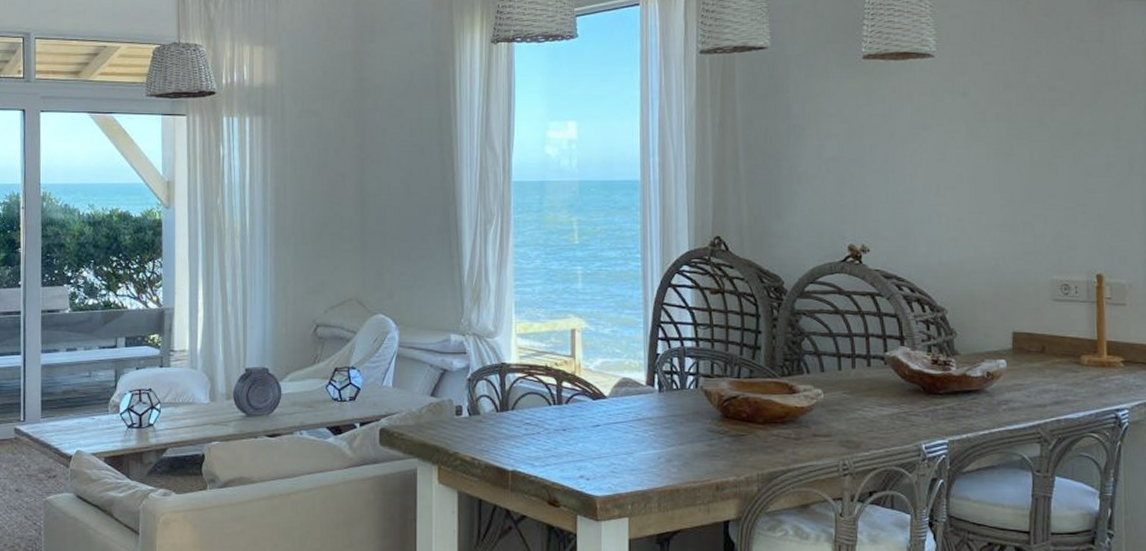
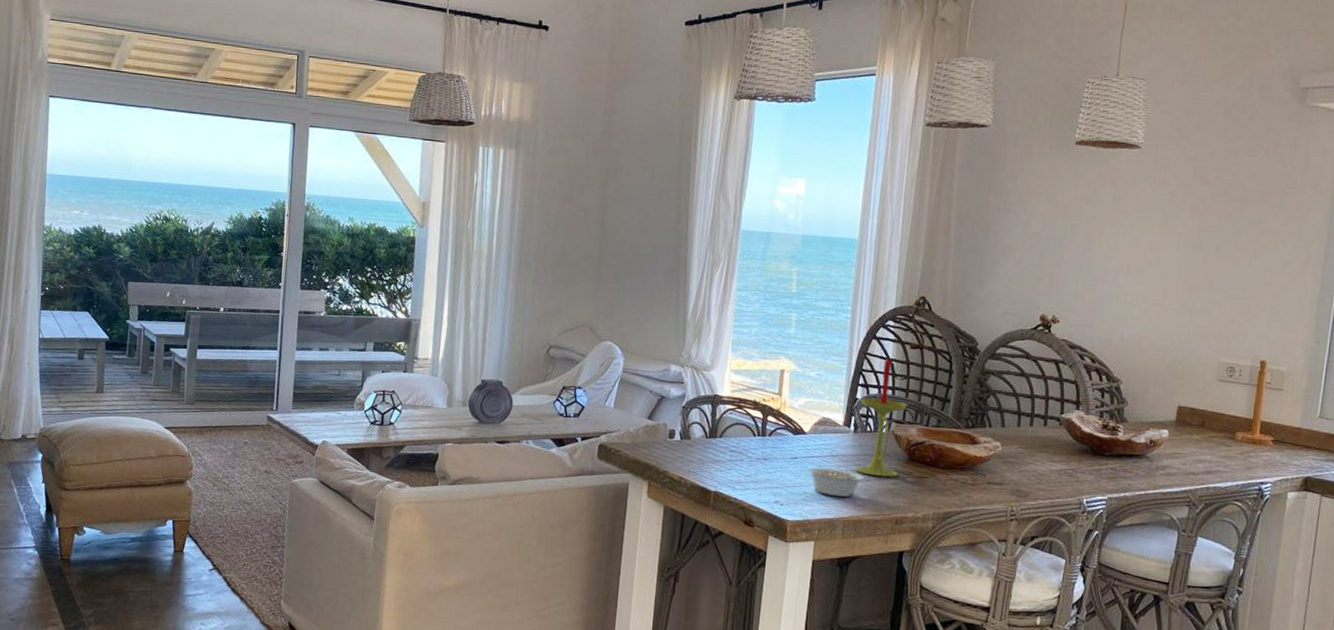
legume: none [613,434,676,465] -> present [808,467,864,497]
candle: none [662,308,714,439] -> present [855,359,907,477]

